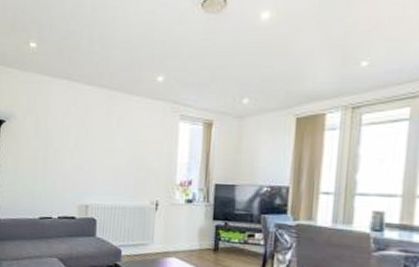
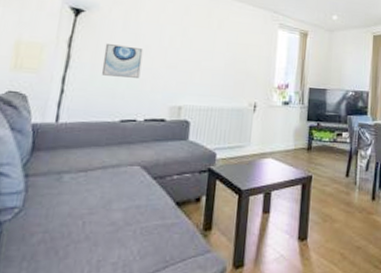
wall art: none [22,150,53,179] -> present [101,44,144,78]

